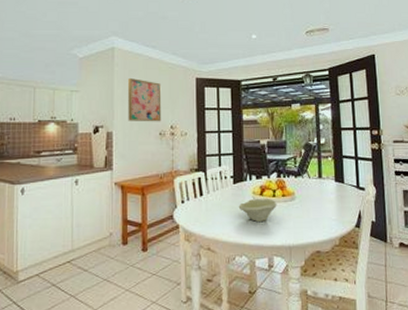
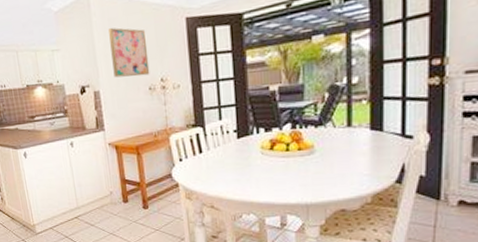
bowl: present [238,199,277,222] -> none [244,153,291,179]

